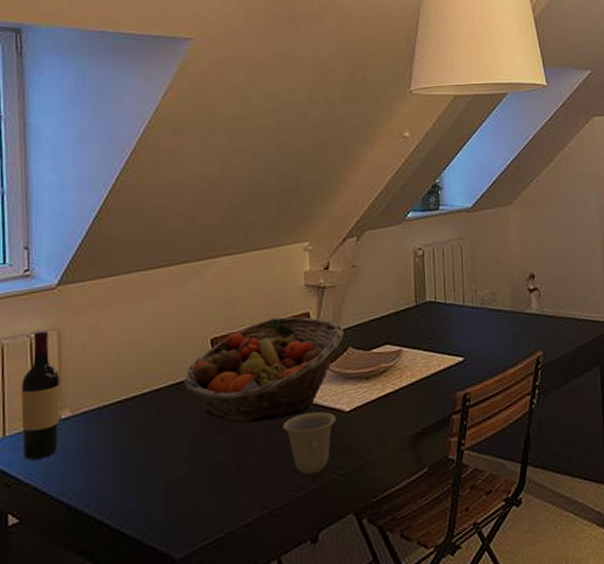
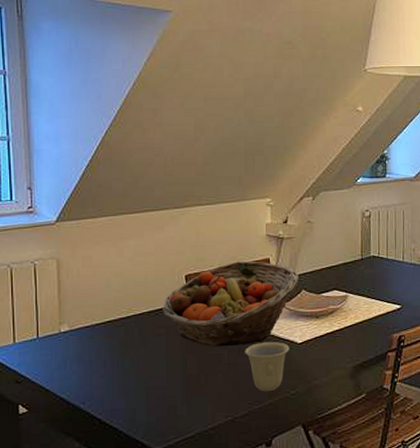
wine bottle: present [21,330,60,460] -> none [27,258,60,363]

